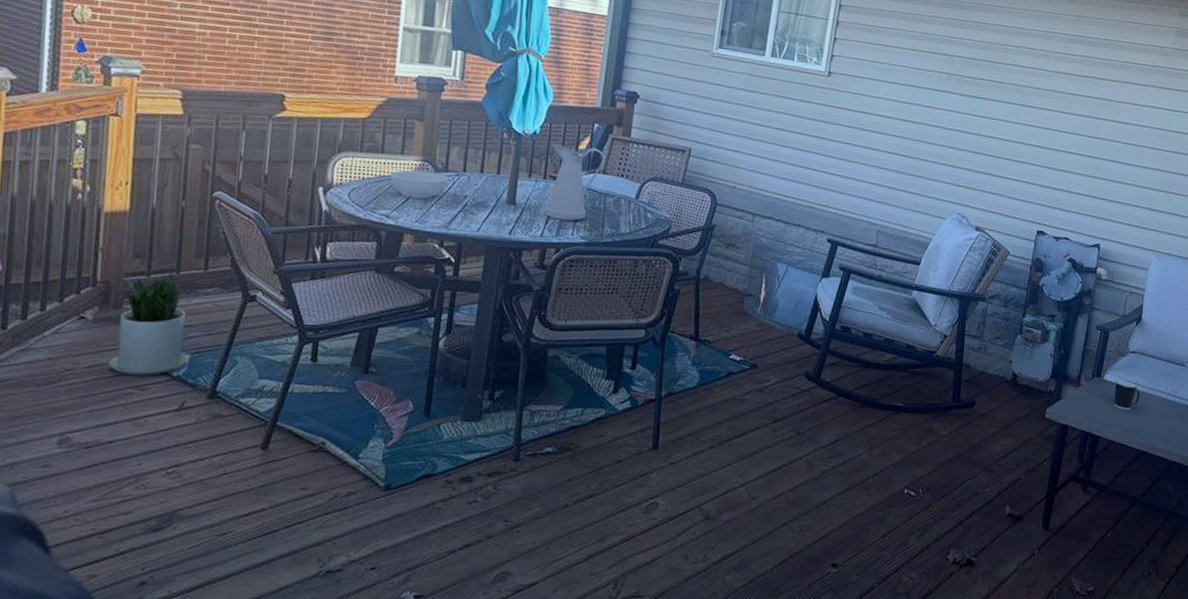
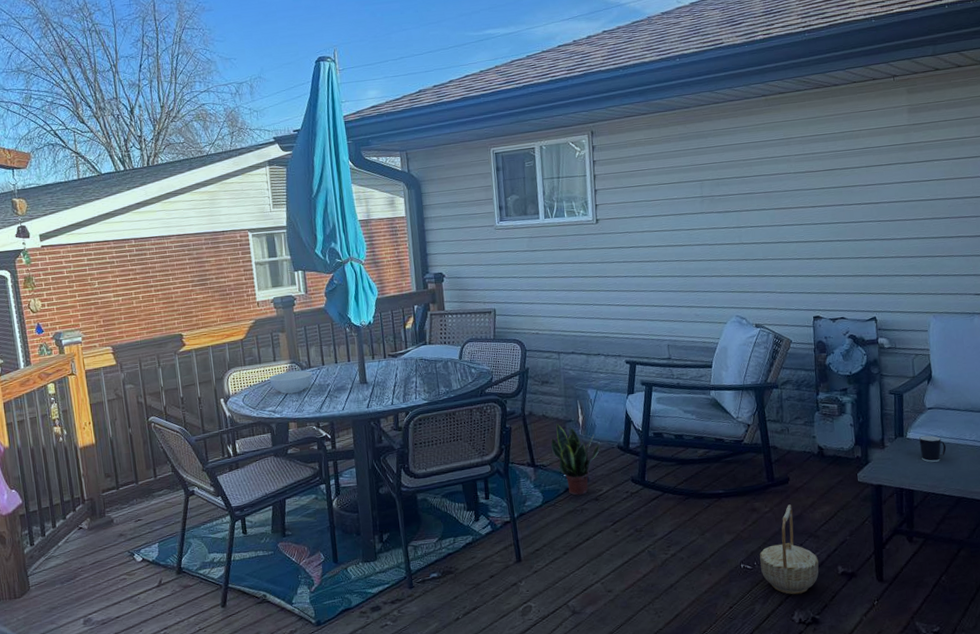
planter: present [109,272,189,376] -> none [99,483,158,566]
pitcher: present [544,143,605,221] -> none [384,325,429,389]
potted plant: none [721,294,778,383] -> present [550,423,600,496]
basket: none [925,431,987,531] -> present [759,504,819,595]

